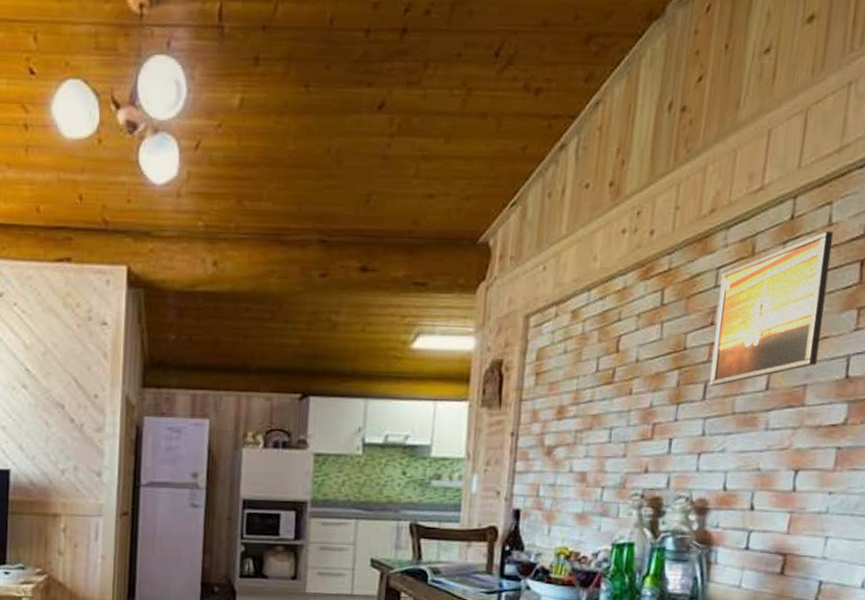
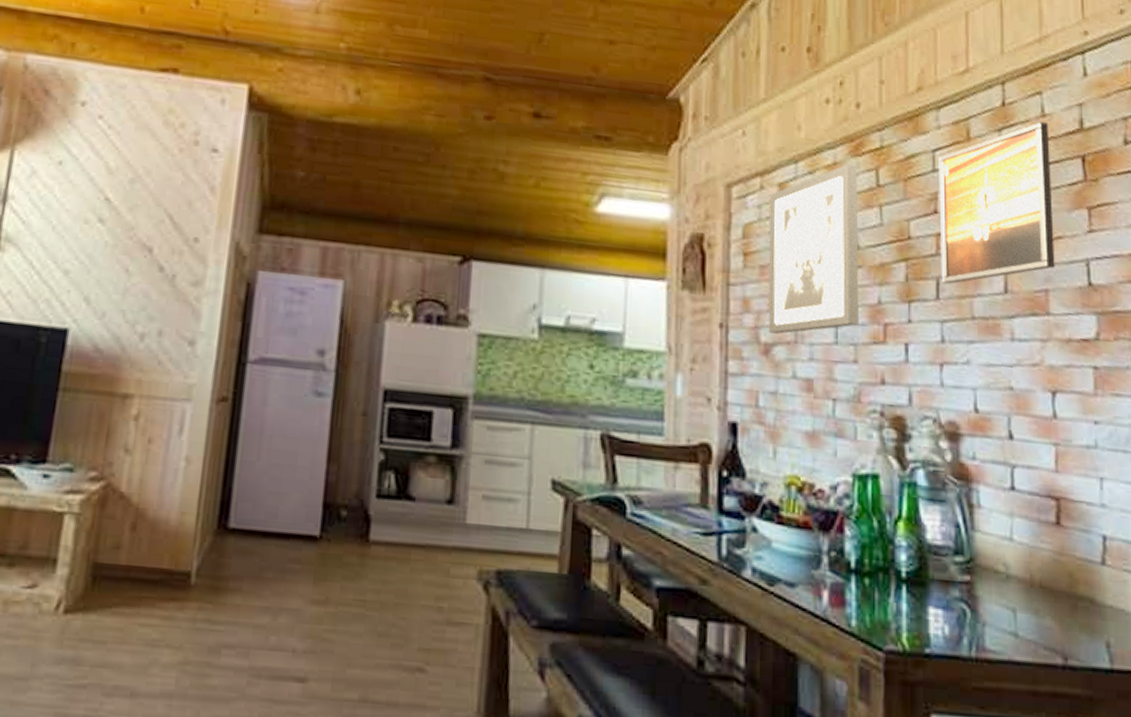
wall art: none [552,288,645,438] -> present [768,164,859,334]

